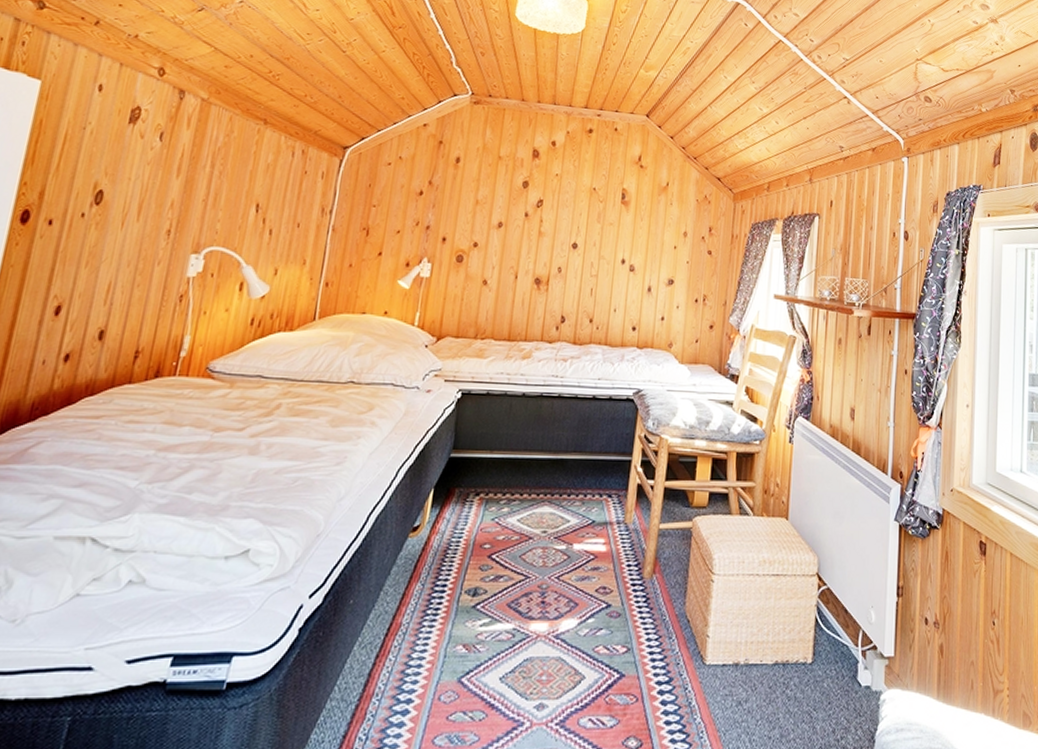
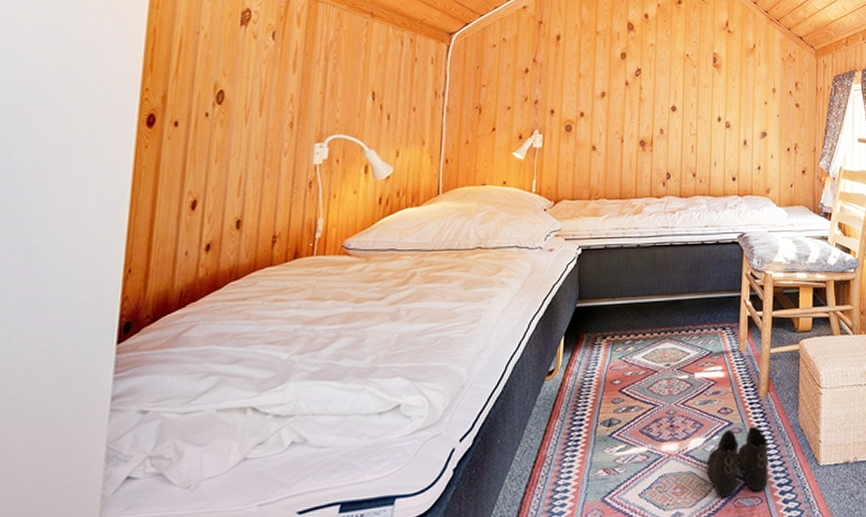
boots: none [577,611,649,692] -> present [706,425,769,498]

